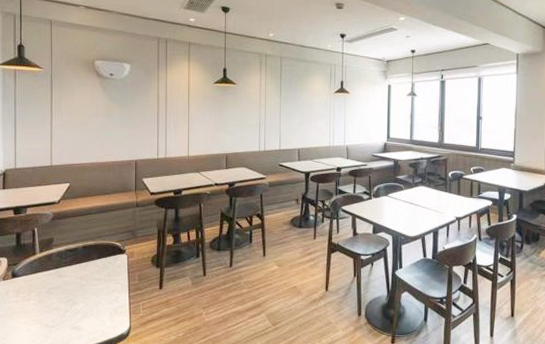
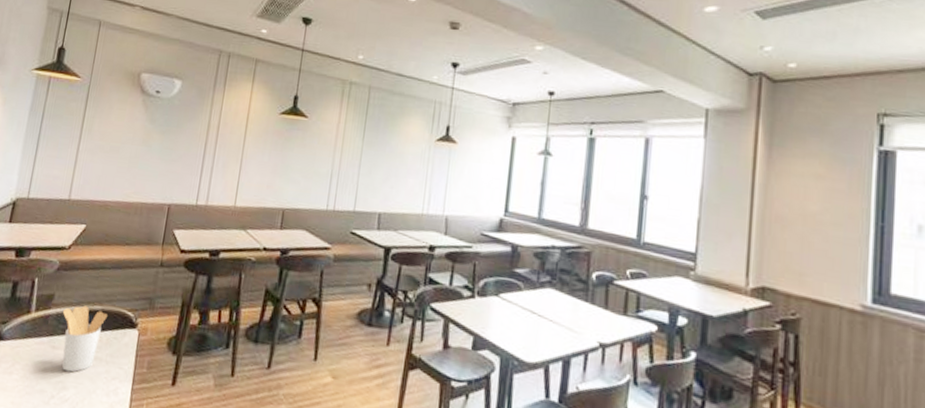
utensil holder: none [63,243,100,292] -> present [62,305,108,373]

